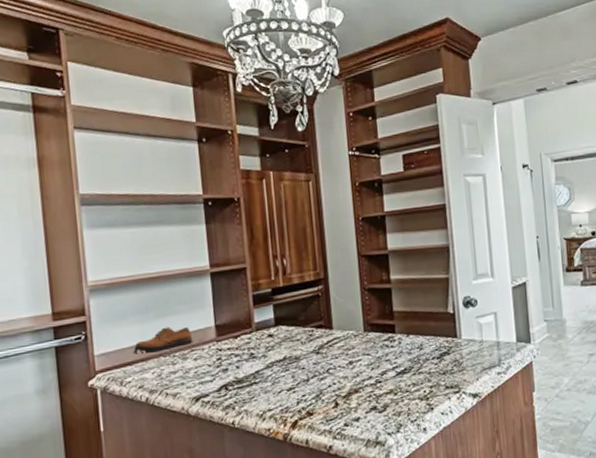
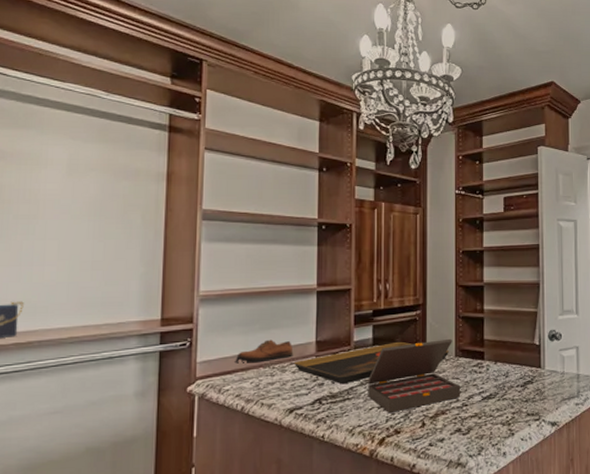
decorative tray: none [194,319,357,369] -> present [293,341,449,385]
jewelry box: none [273,313,374,395] -> present [367,338,461,413]

